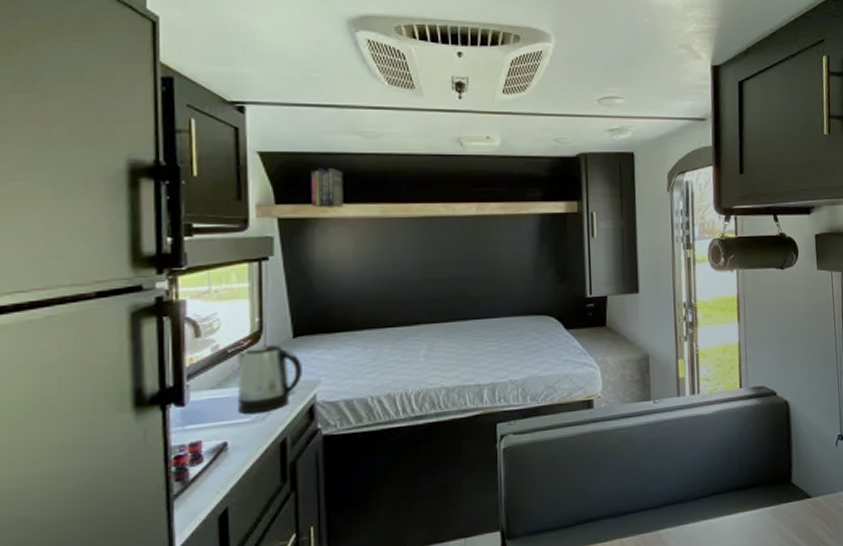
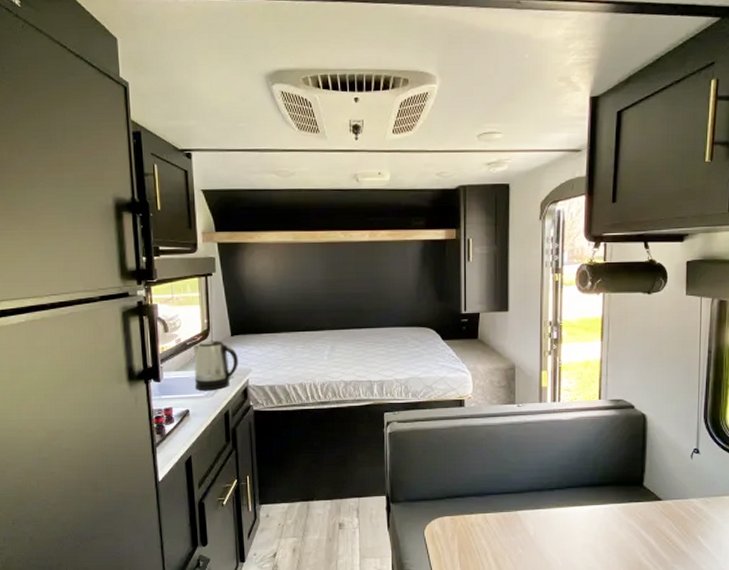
books: present [311,168,344,208] -> none [241,202,265,235]

